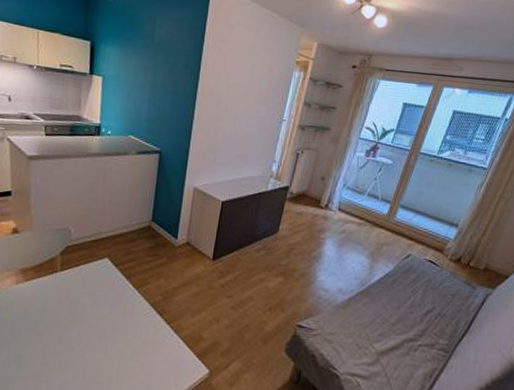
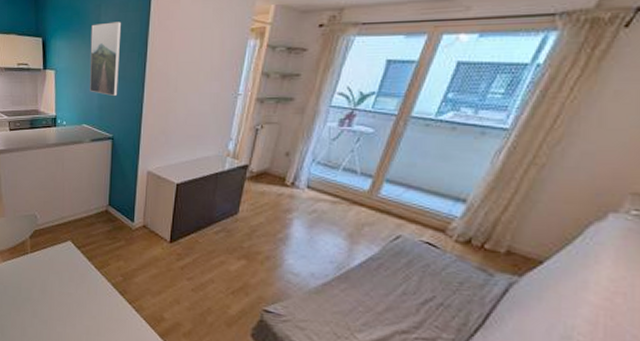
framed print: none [139,35,177,110] -> present [90,22,122,96]

